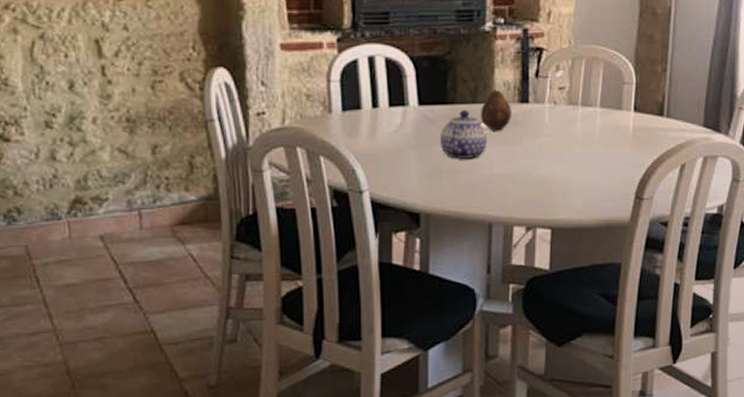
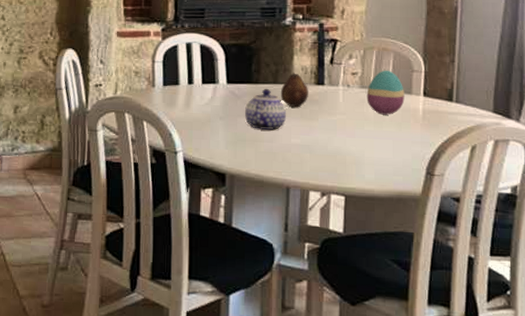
decorative egg: none [574,82,614,135] -> present [366,70,405,115]

